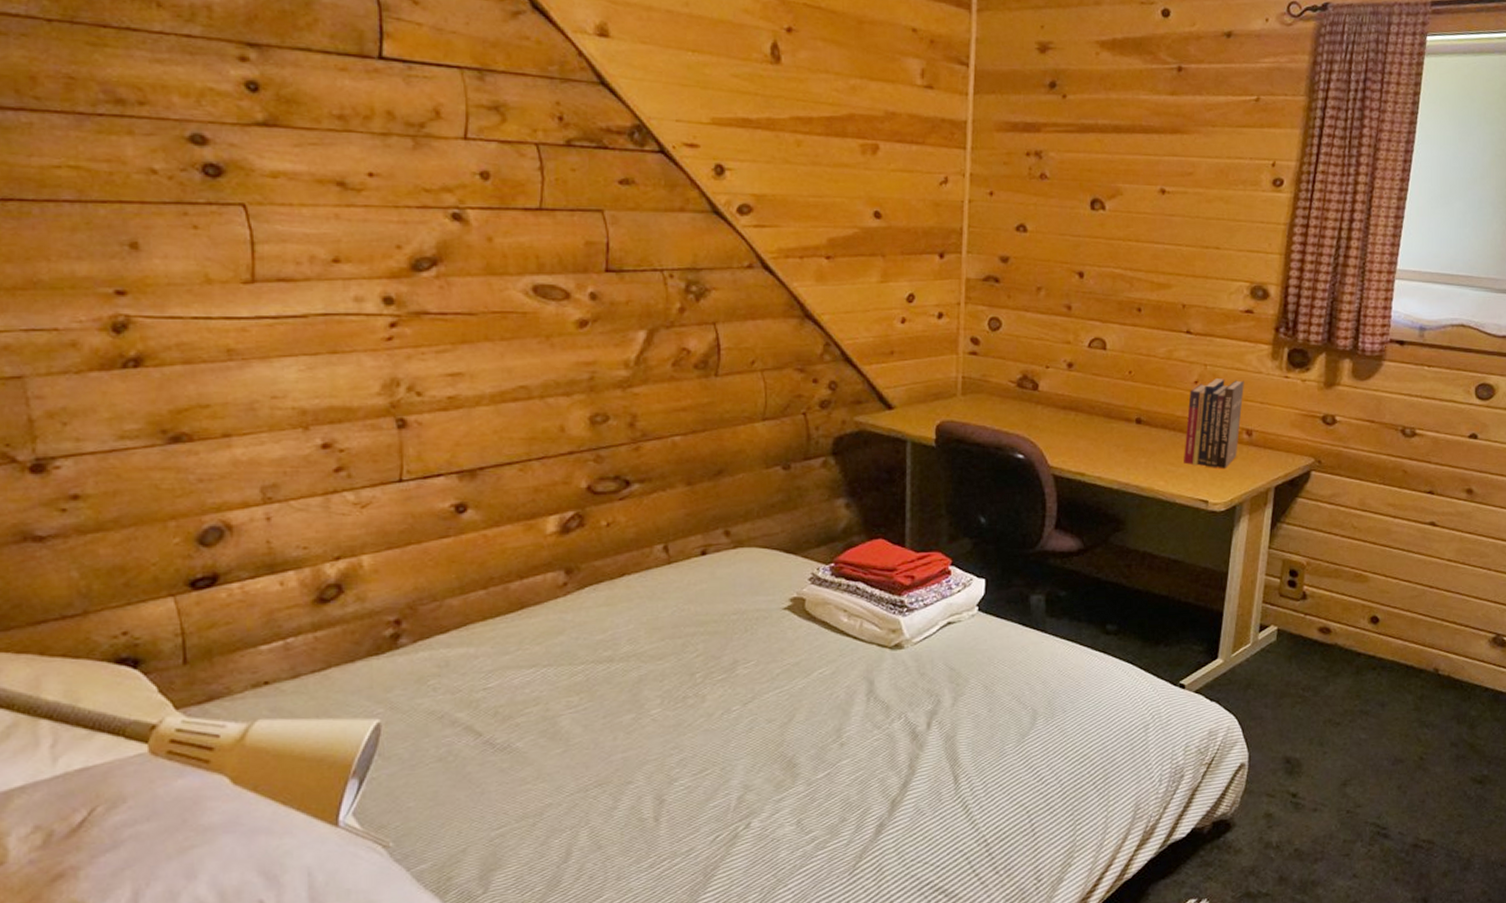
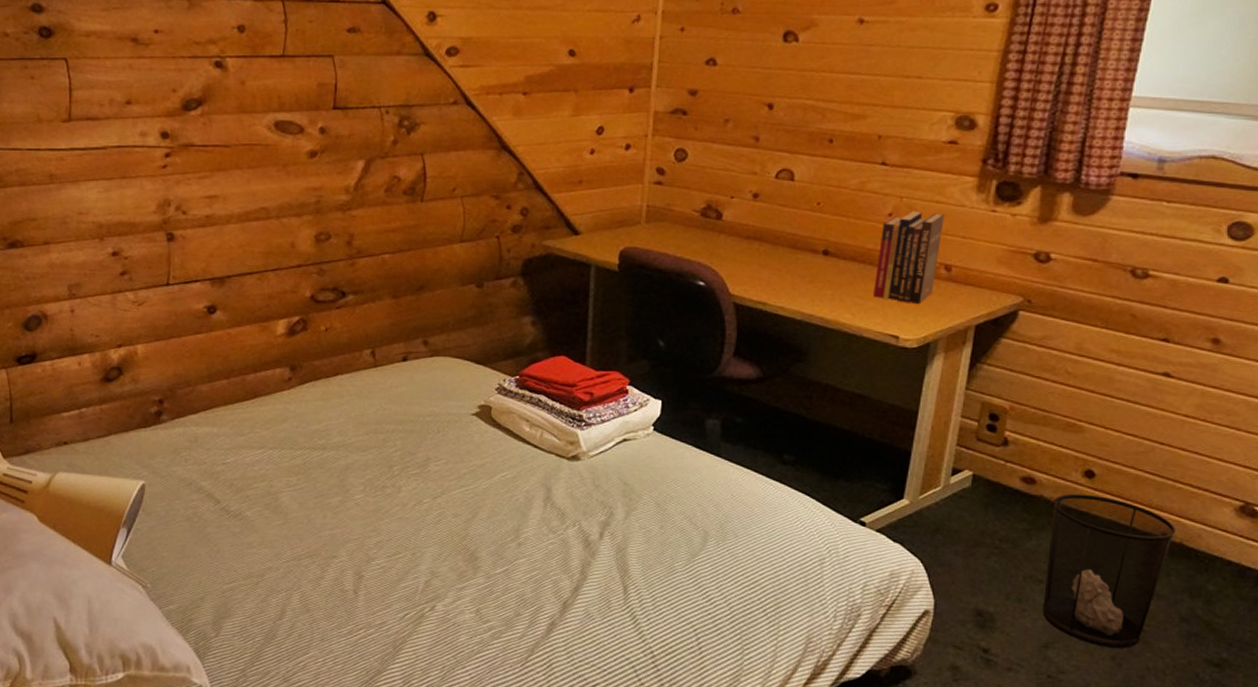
waste bin: none [1340,638,1445,778] -> present [1042,493,1177,648]

